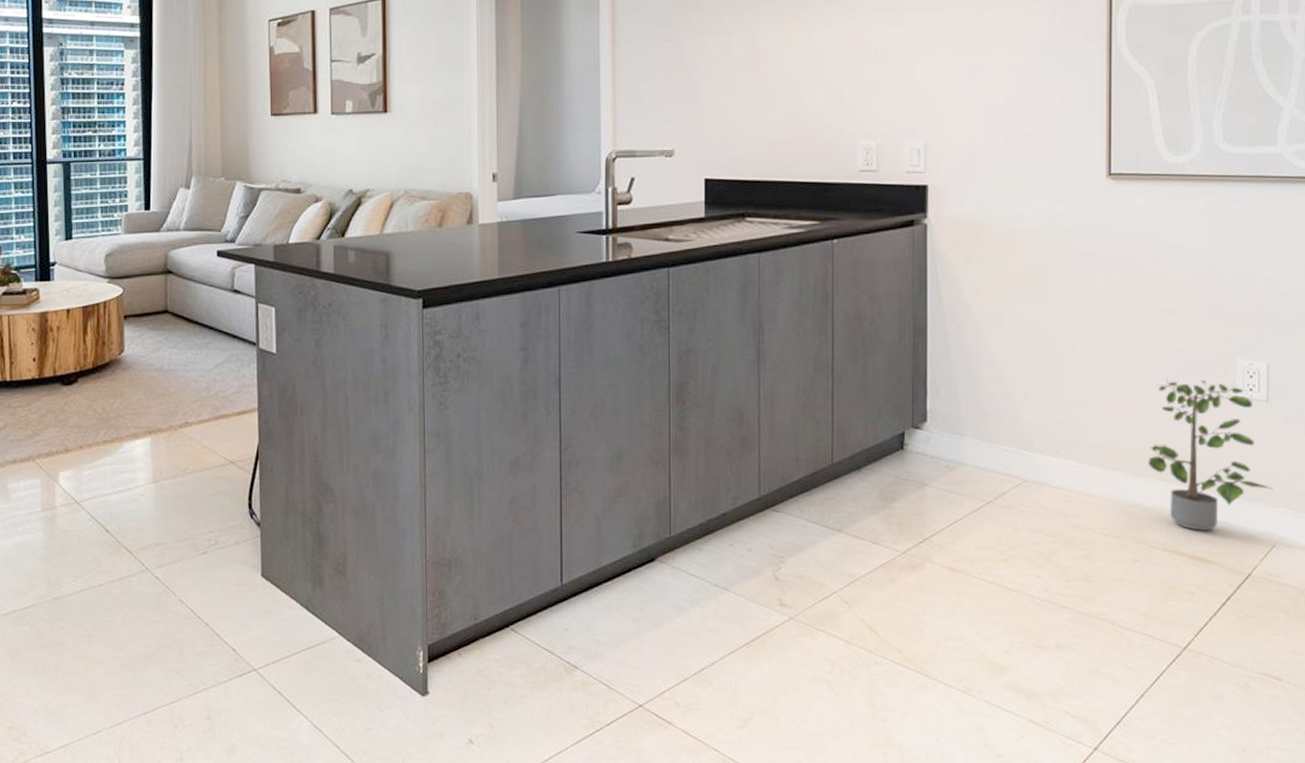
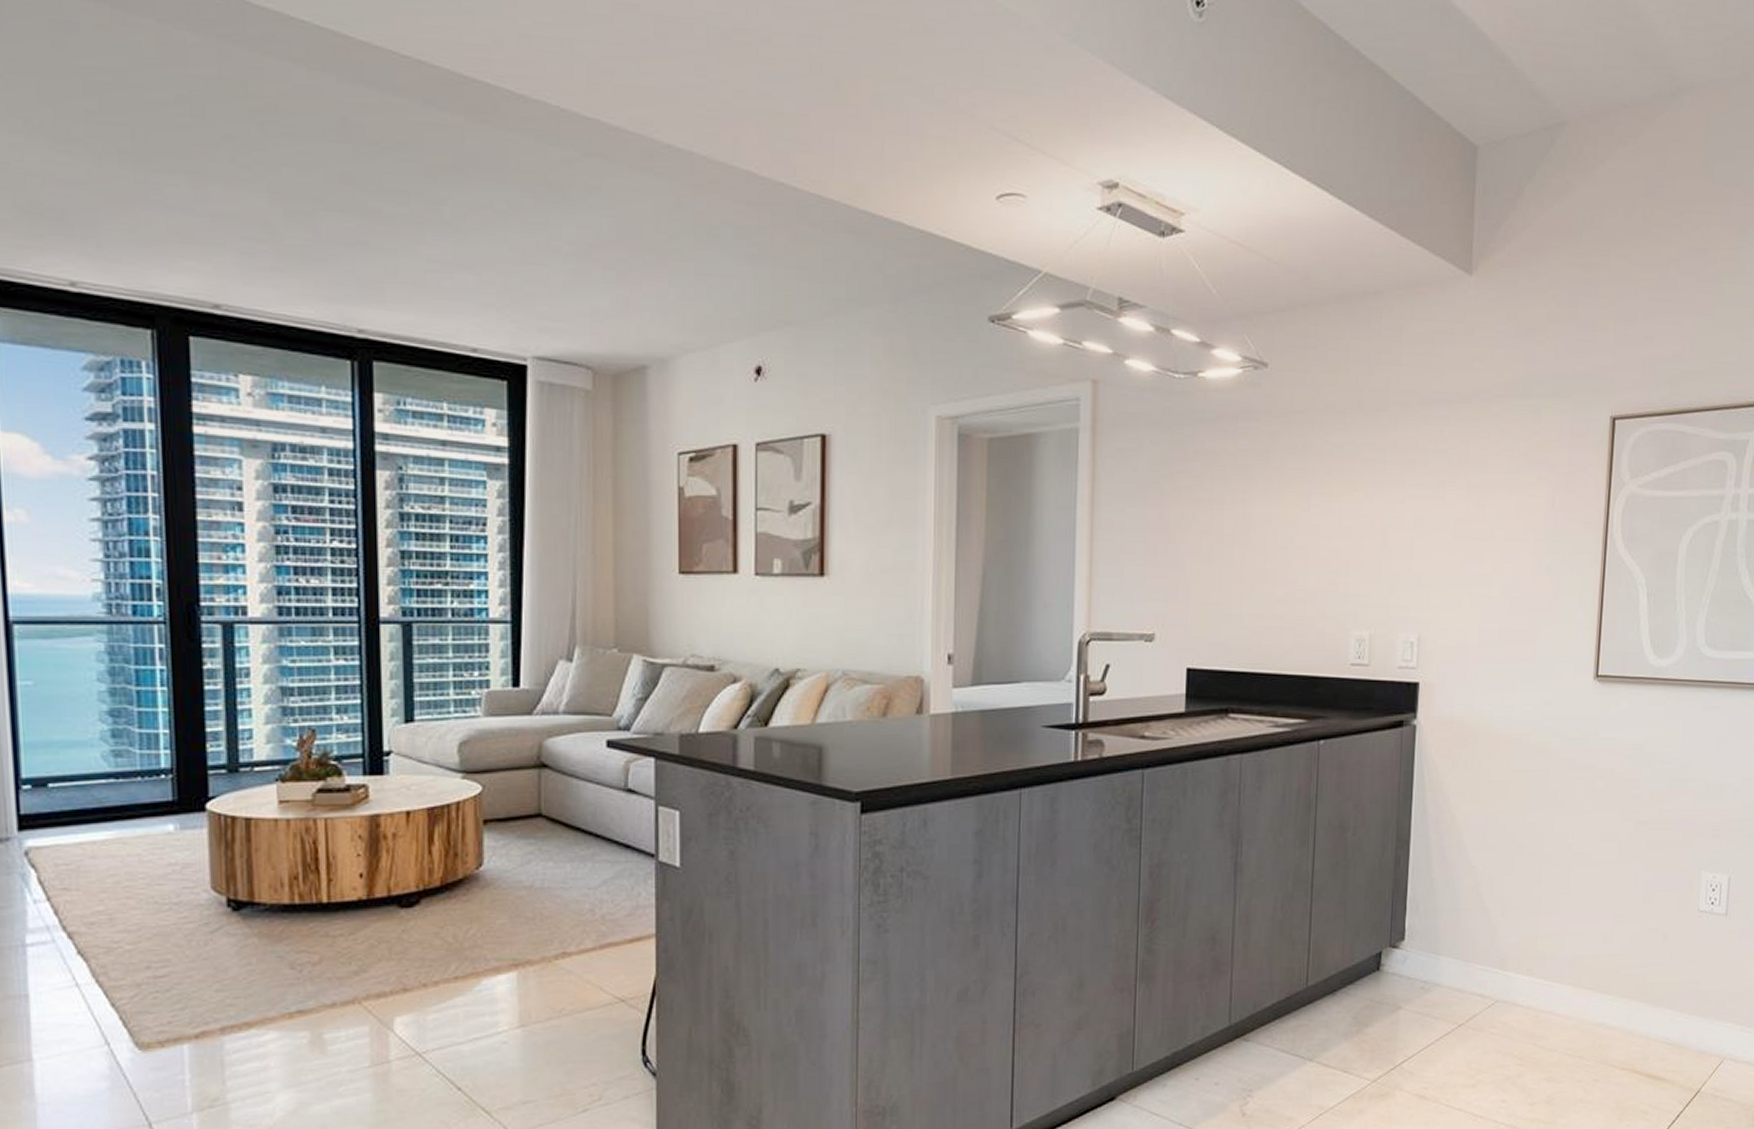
potted plant: present [1148,377,1274,531] -> none [1614,891,1726,1048]

